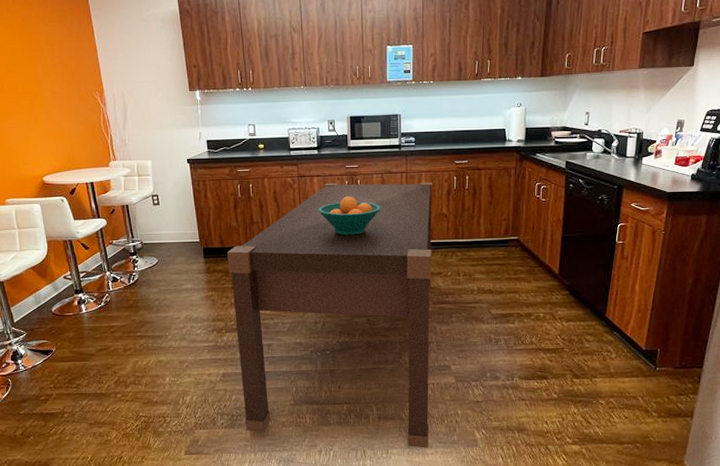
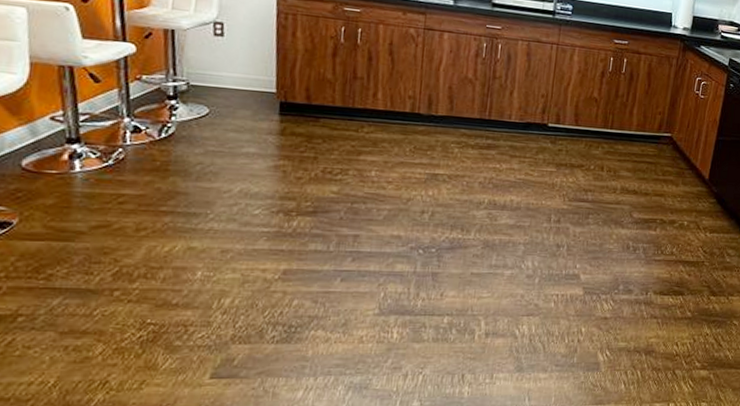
dining table: present [227,182,433,448] -> none [306,42,586,372]
fruit bowl: present [318,196,381,236] -> none [445,61,523,110]

